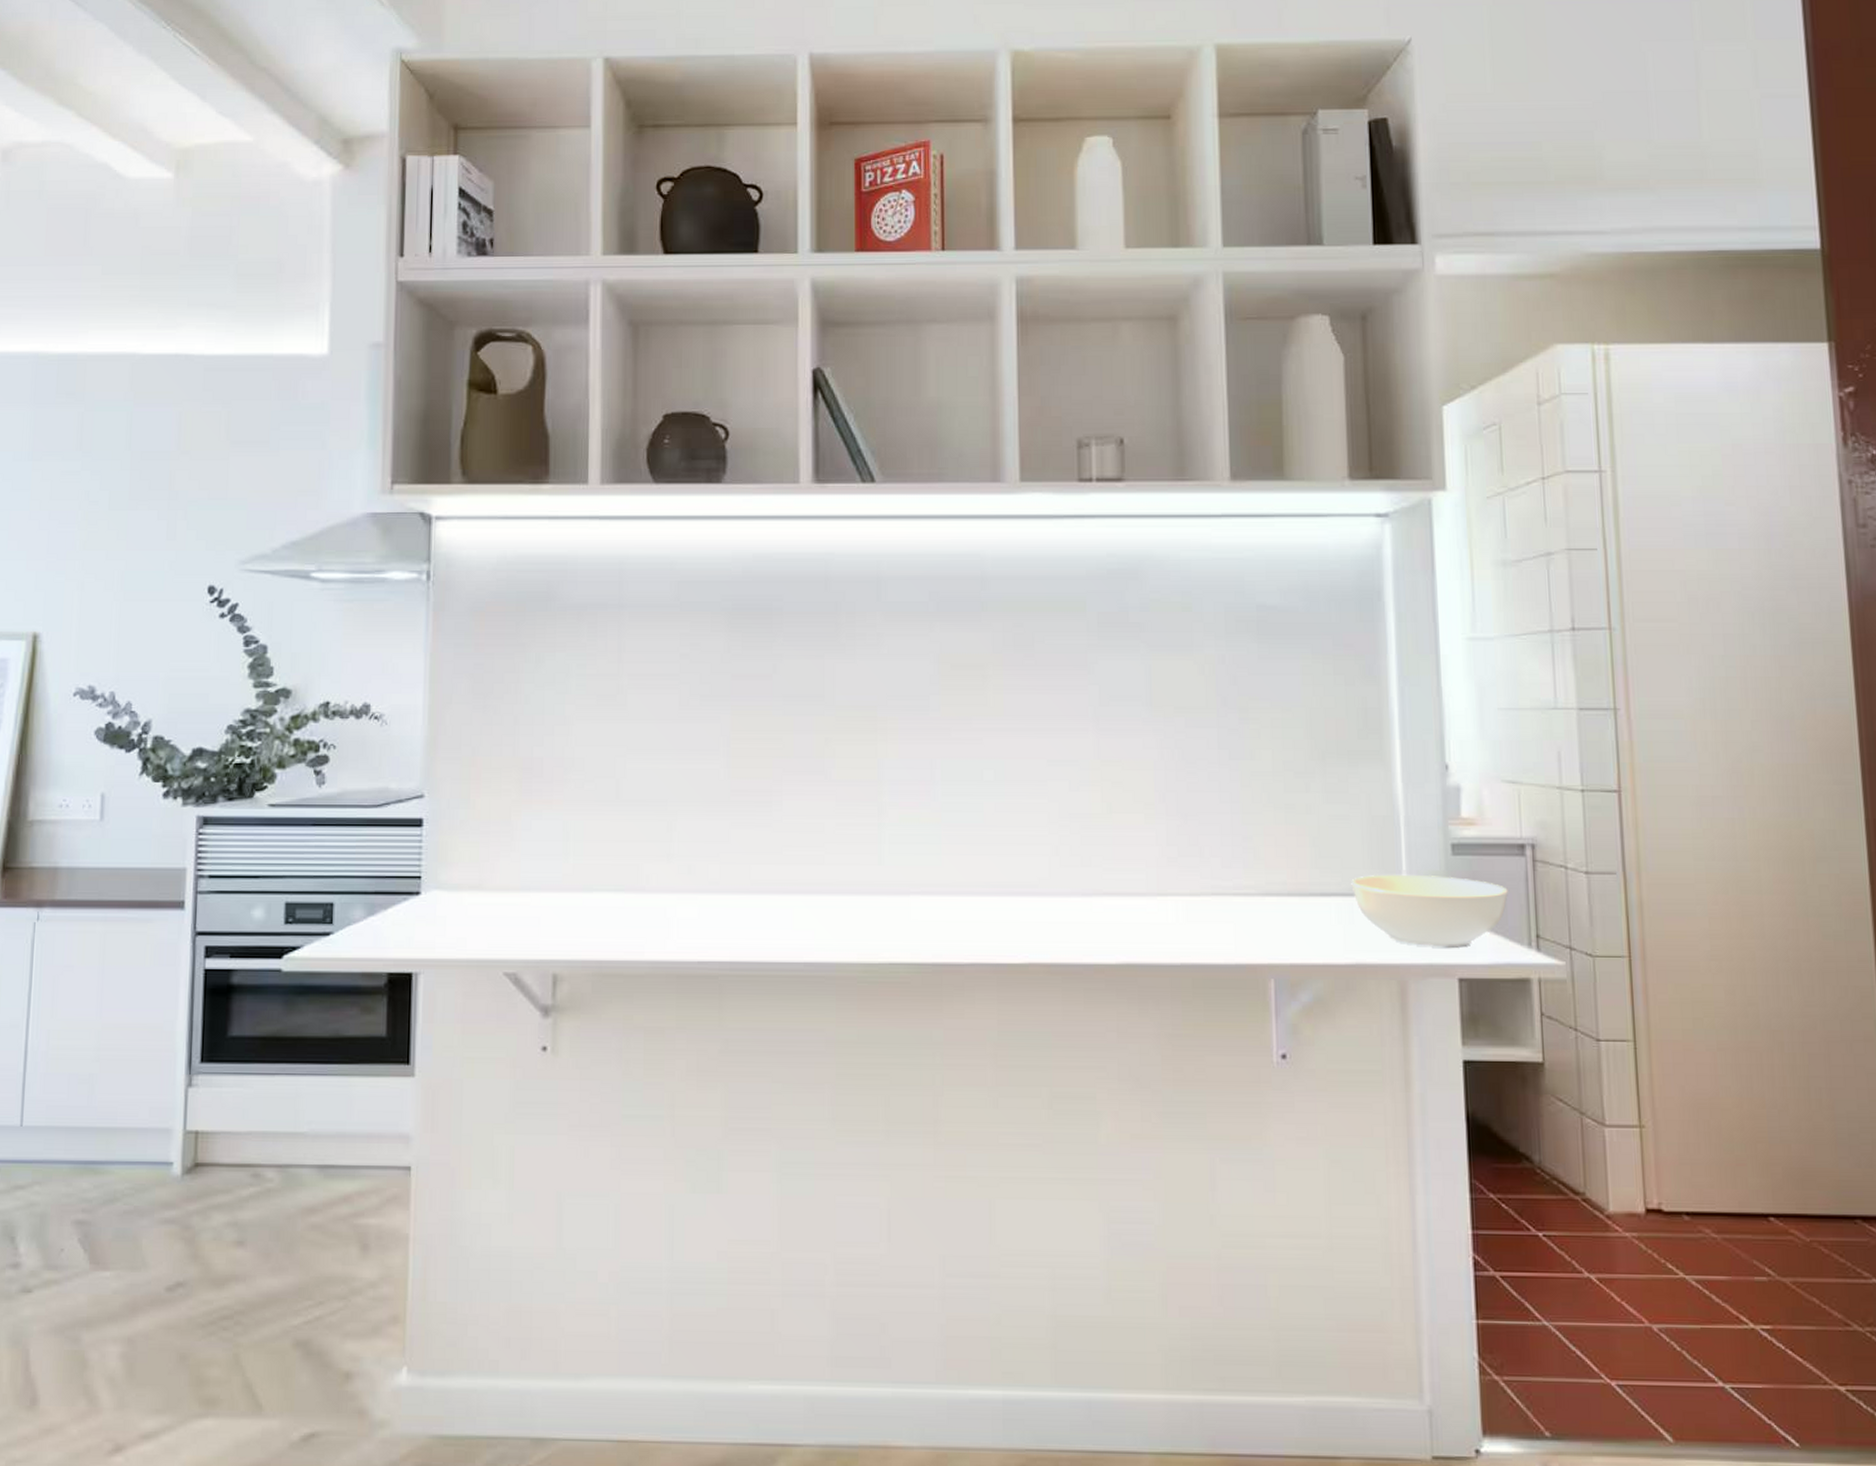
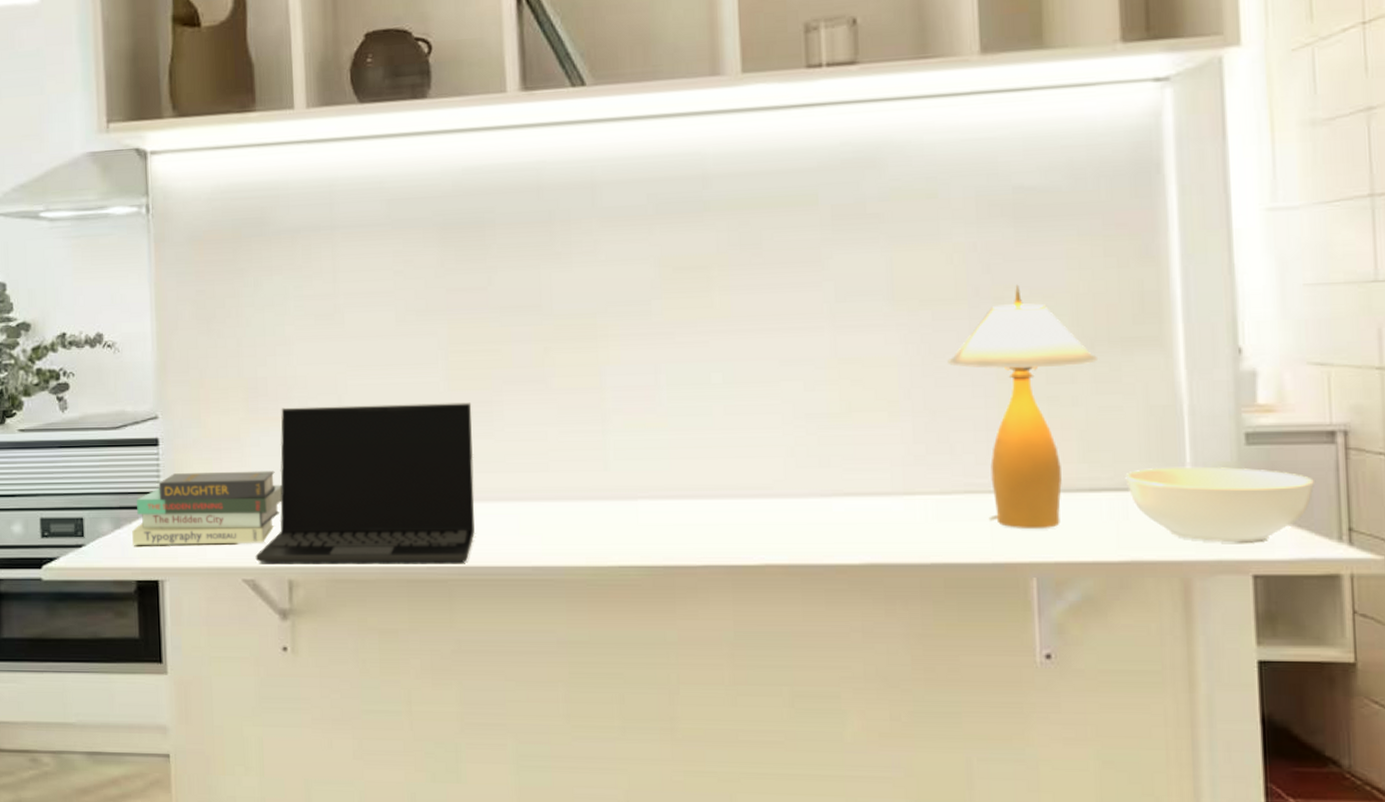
books: none [386,856,552,935] -> present [132,470,282,546]
laptop: none [519,790,751,958] -> present [255,402,475,563]
table lamp: none [1198,696,1329,931] -> present [947,284,1099,528]

